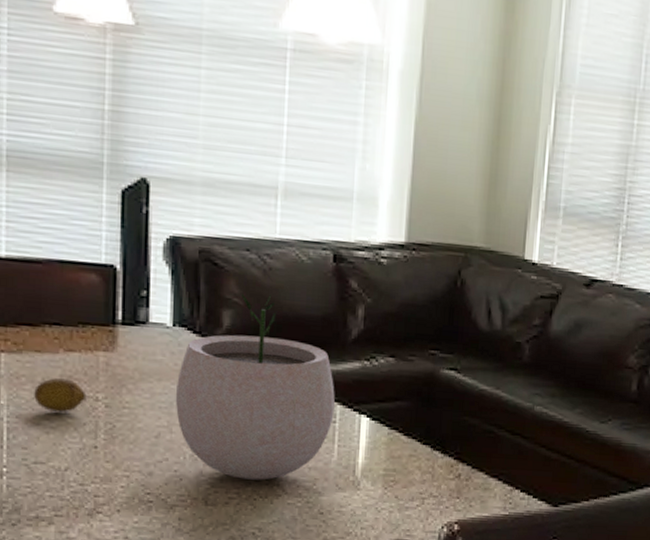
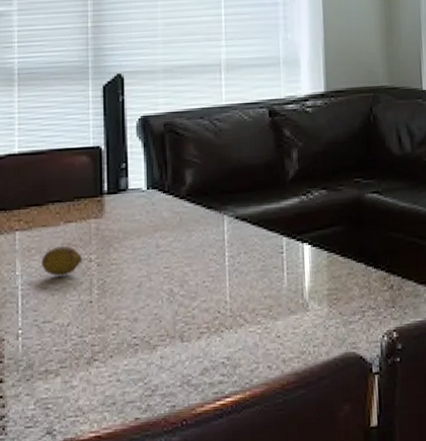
plant pot: present [175,294,335,480] -> none [152,152,281,315]

